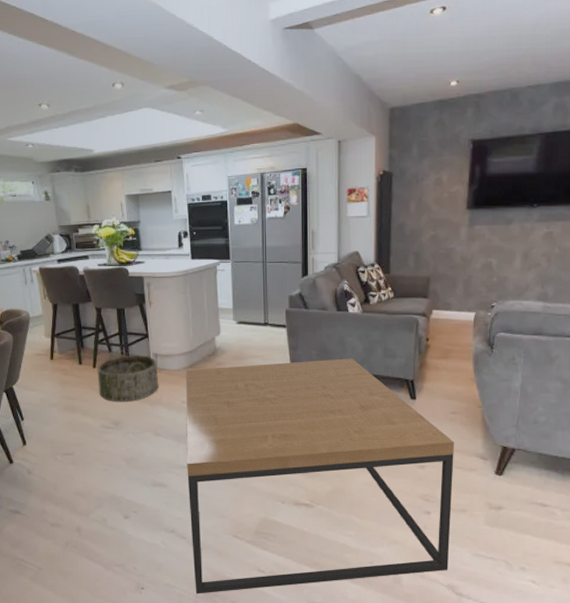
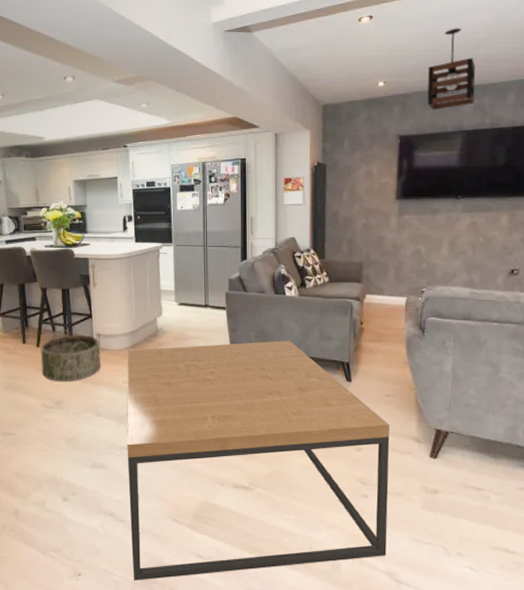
pendant light: none [503,18,558,111] -> present [427,28,476,110]

